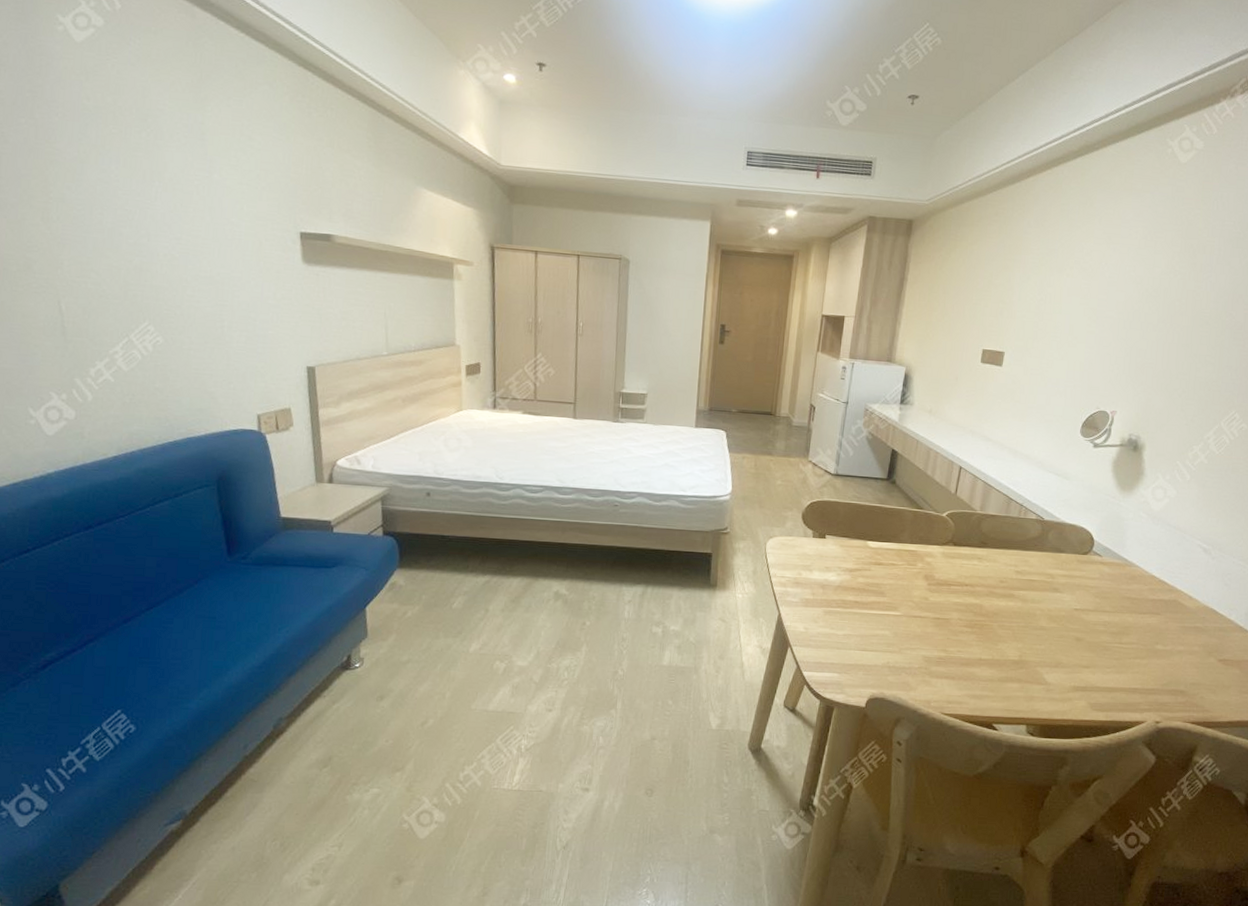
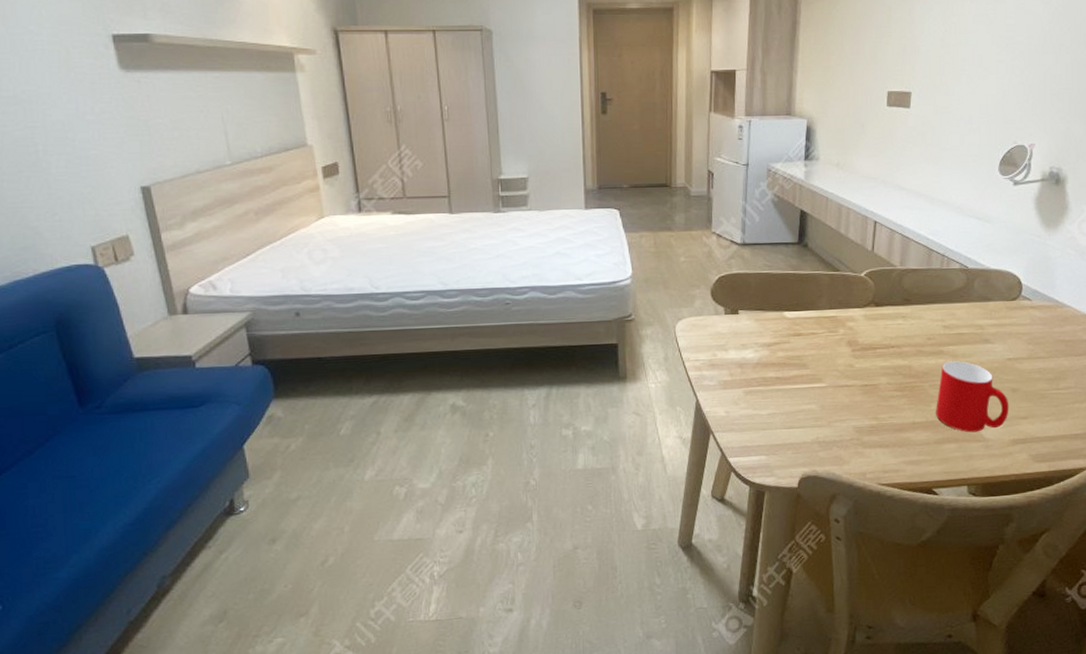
cup: none [1002,605,1073,675] -> present [936,361,1009,433]

